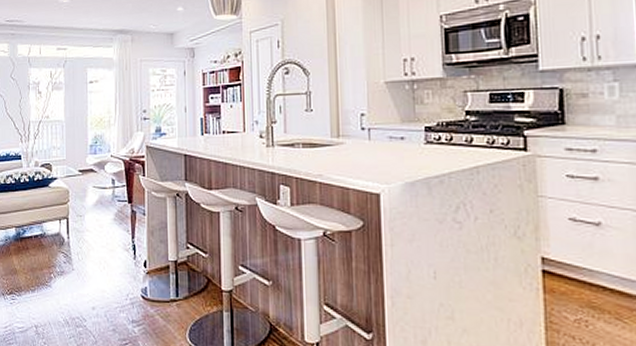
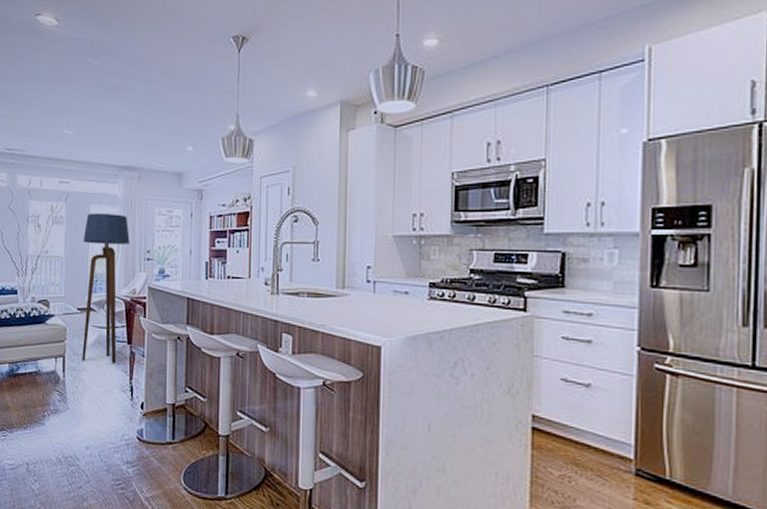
floor lamp: none [82,76,126,223] -> present [82,213,130,363]

